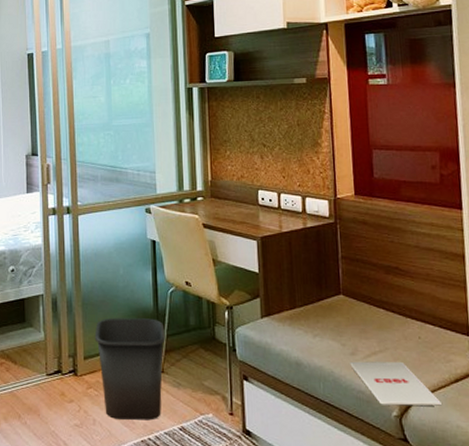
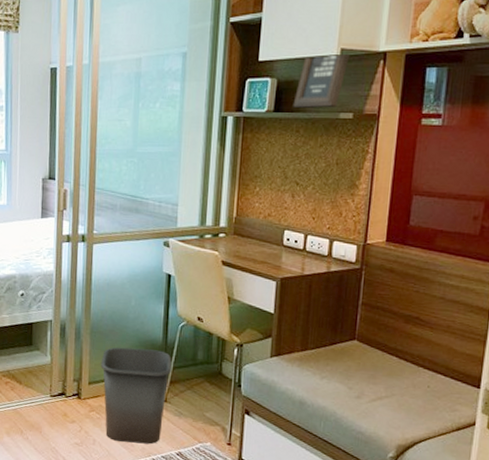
picture frame: none [250,26,296,77] -> present [293,53,350,109]
magazine: present [350,361,442,406] -> none [354,405,439,451]

